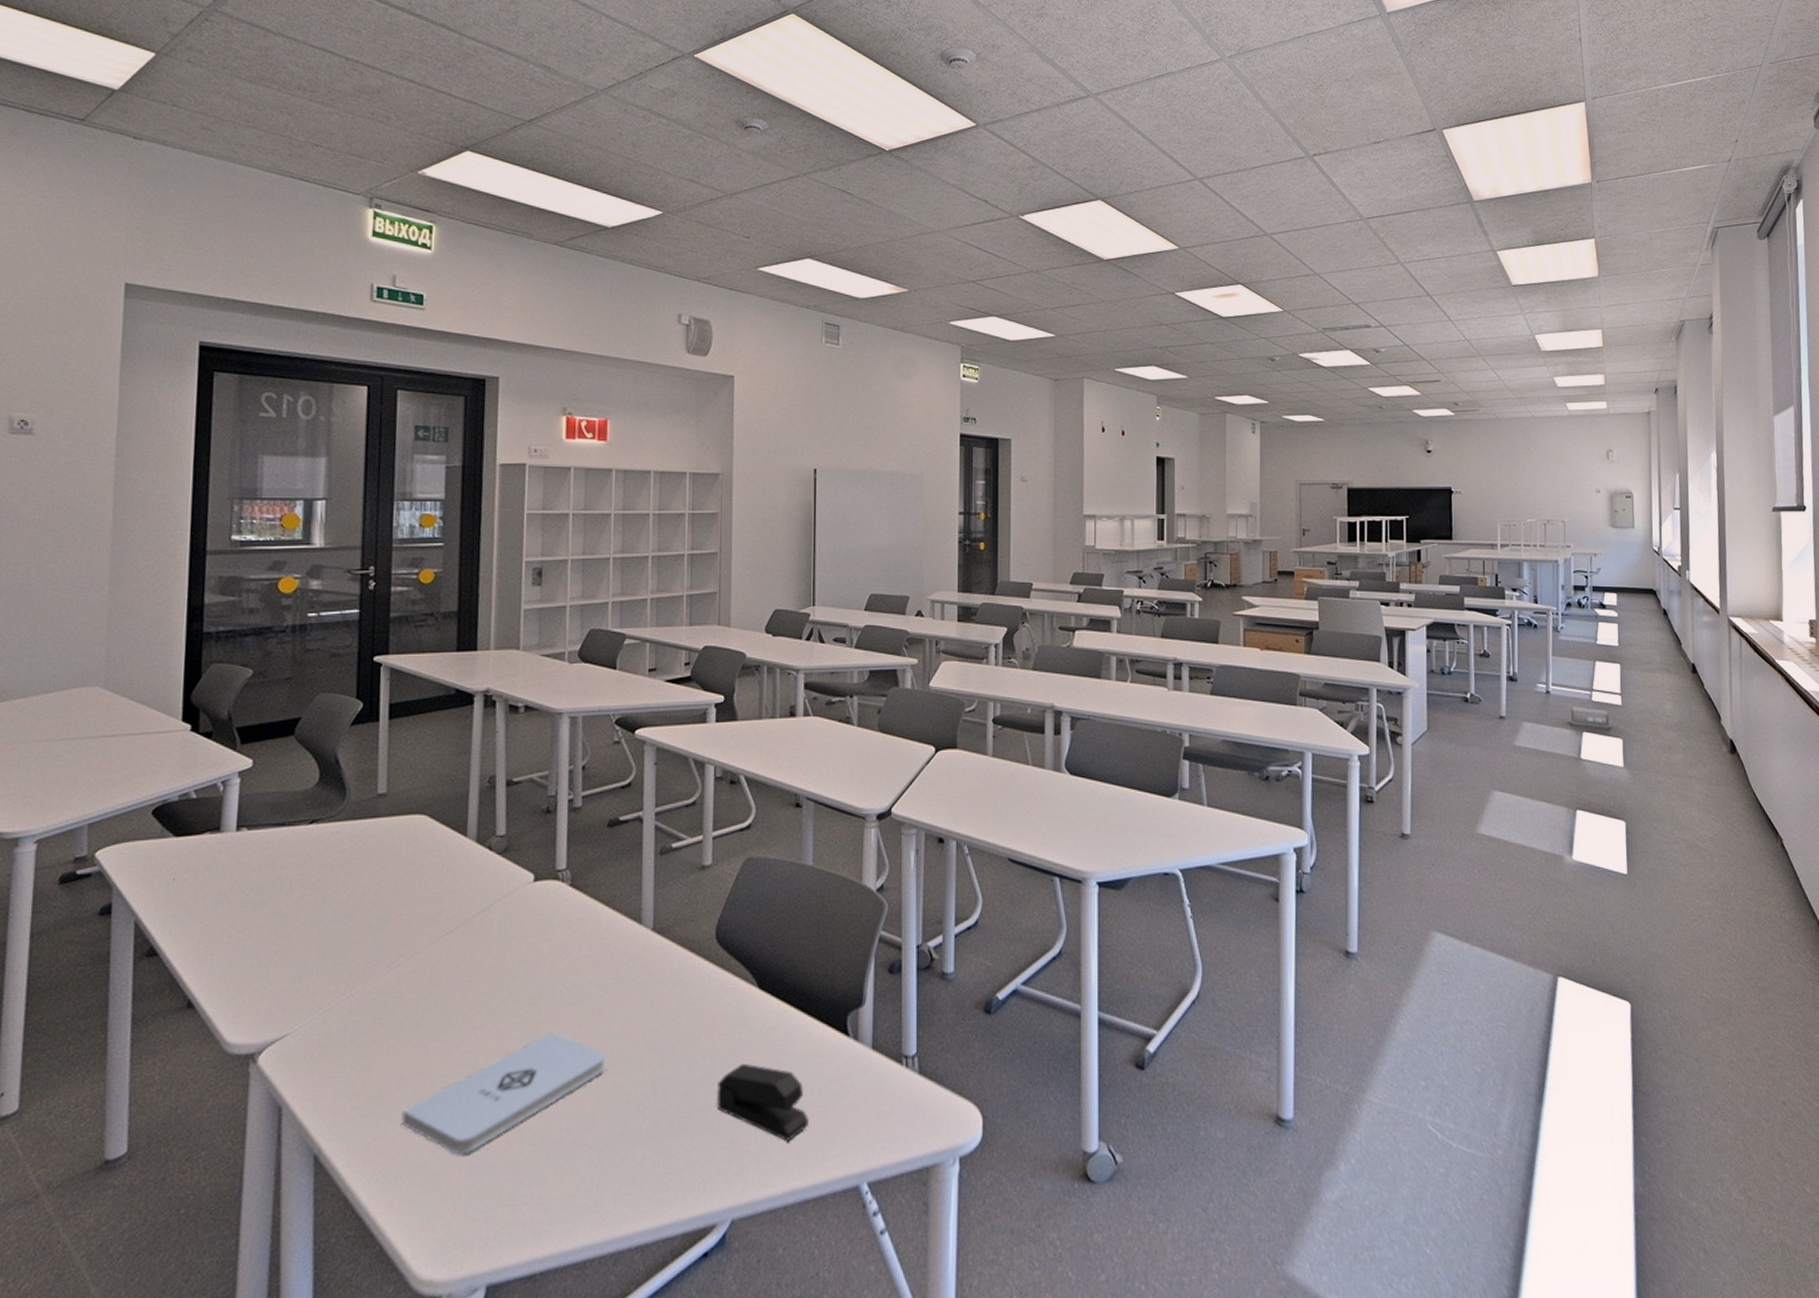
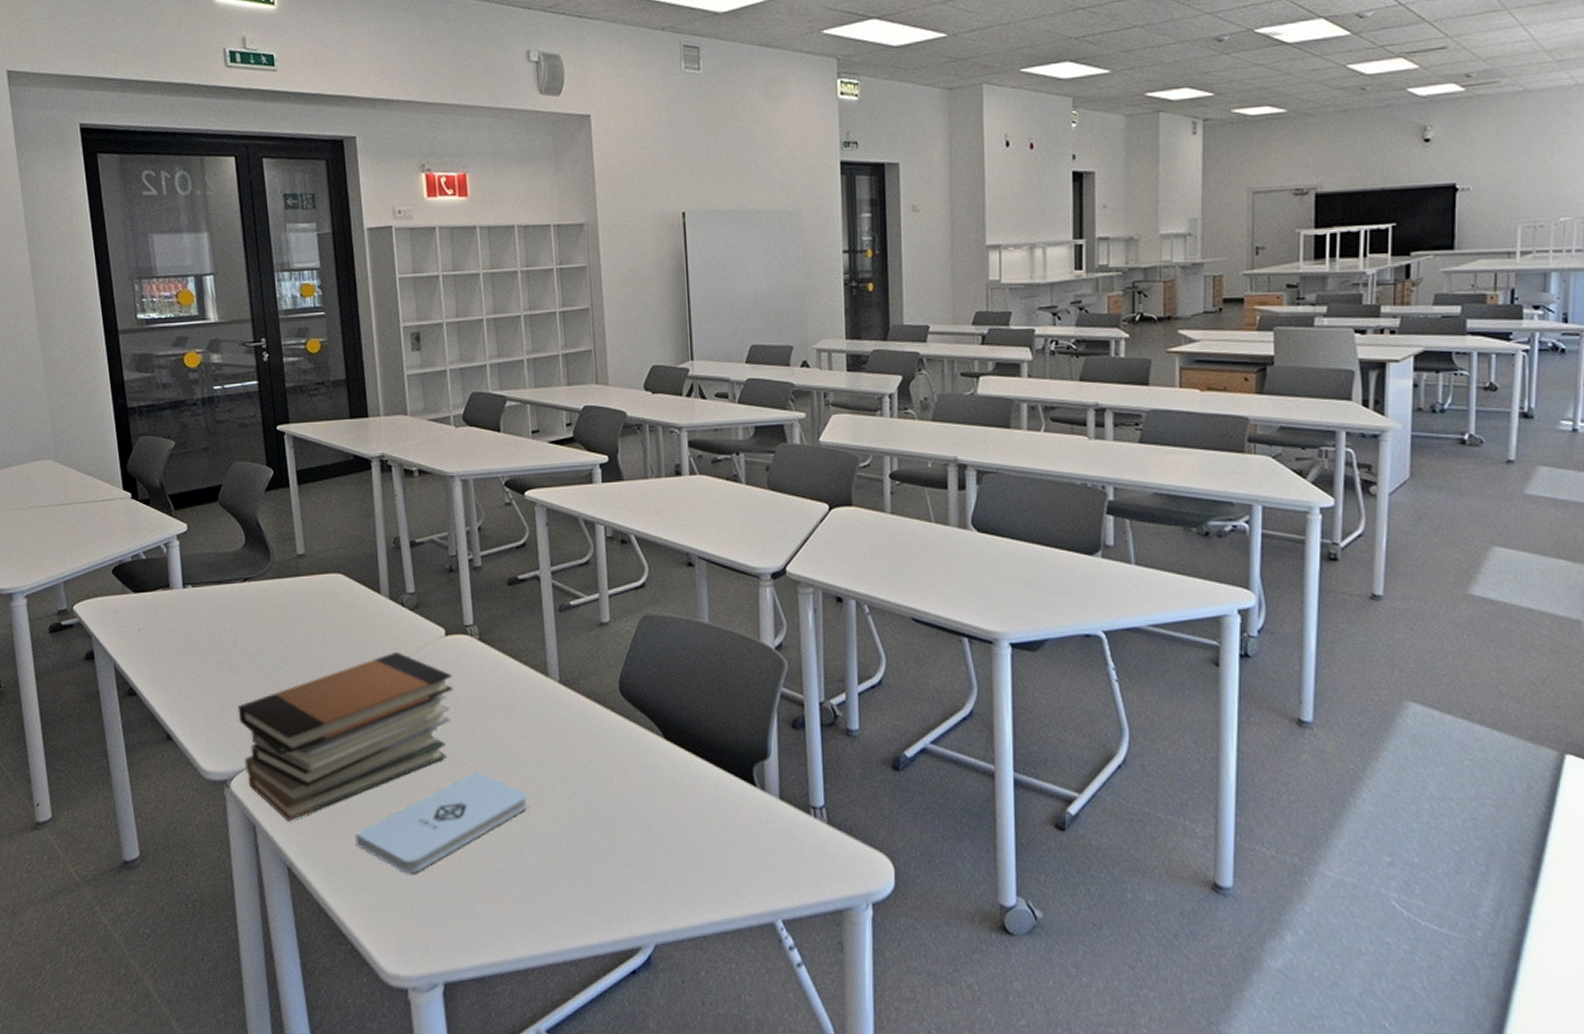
book stack: none [279,899,536,1101] -> present [237,651,453,822]
stapler: present [716,1063,809,1141] -> none [631,806,722,878]

